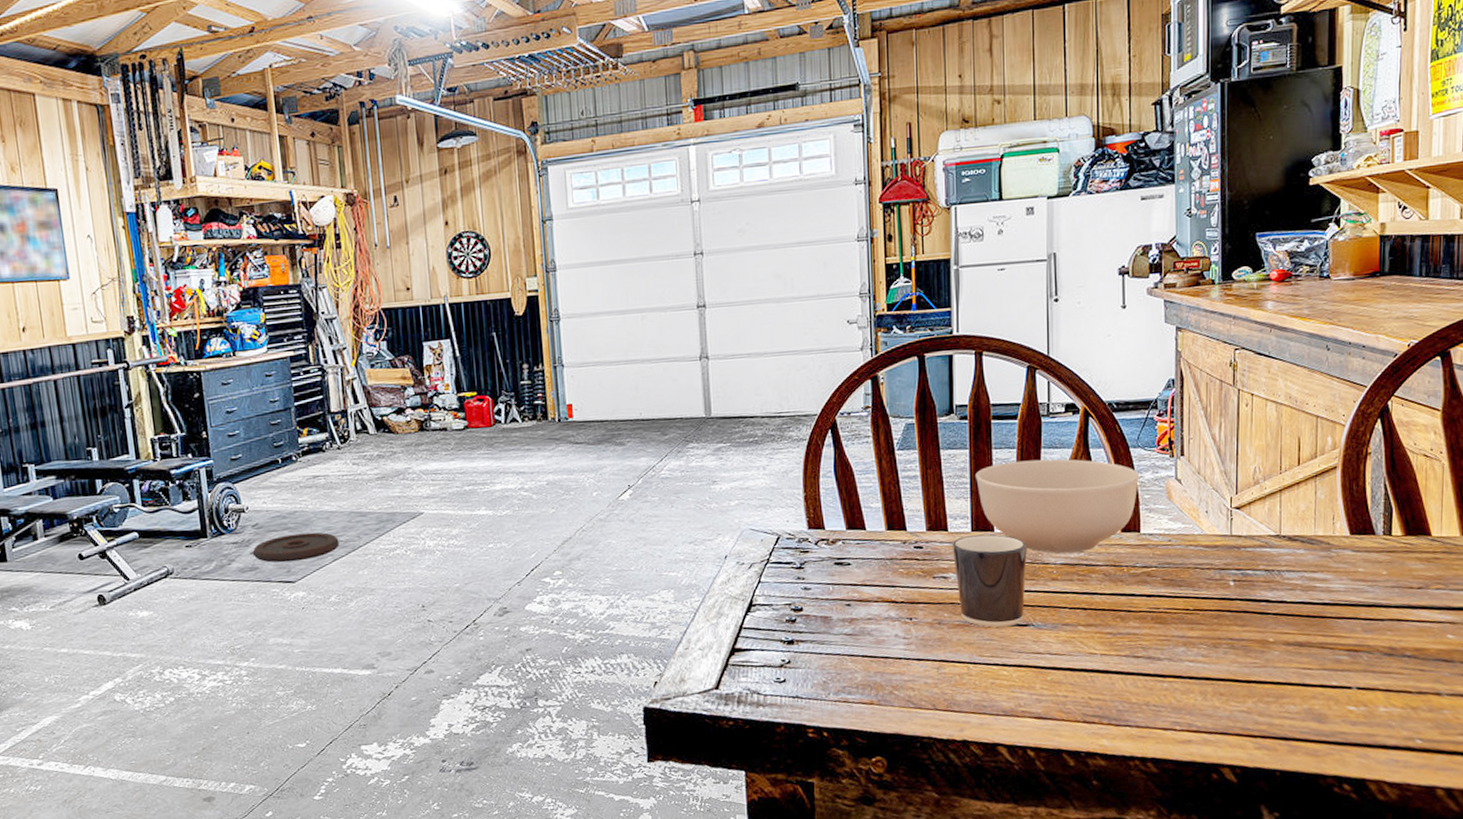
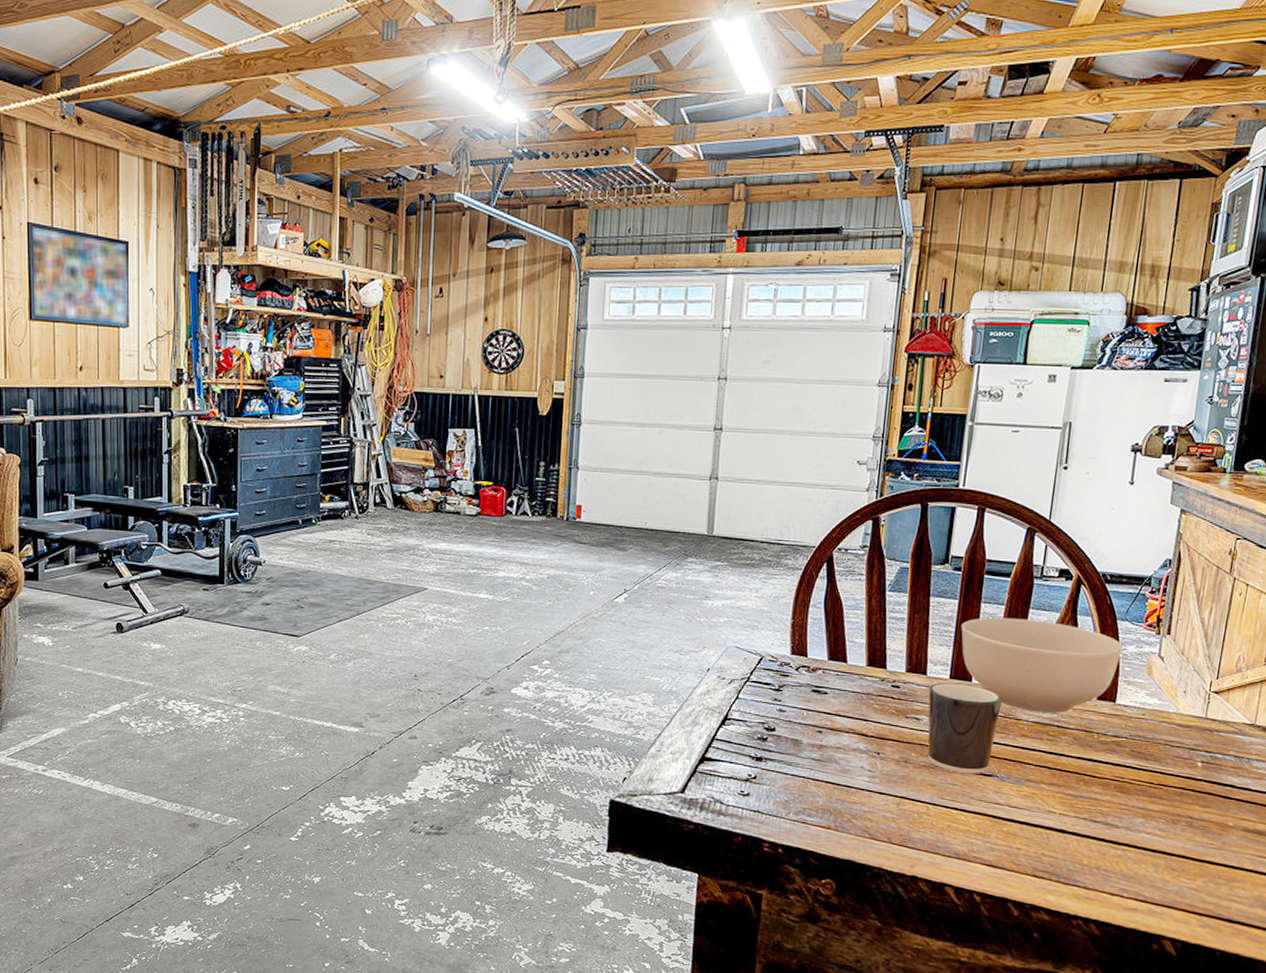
weight plate: present [253,532,339,563] -> none [265,591,345,618]

